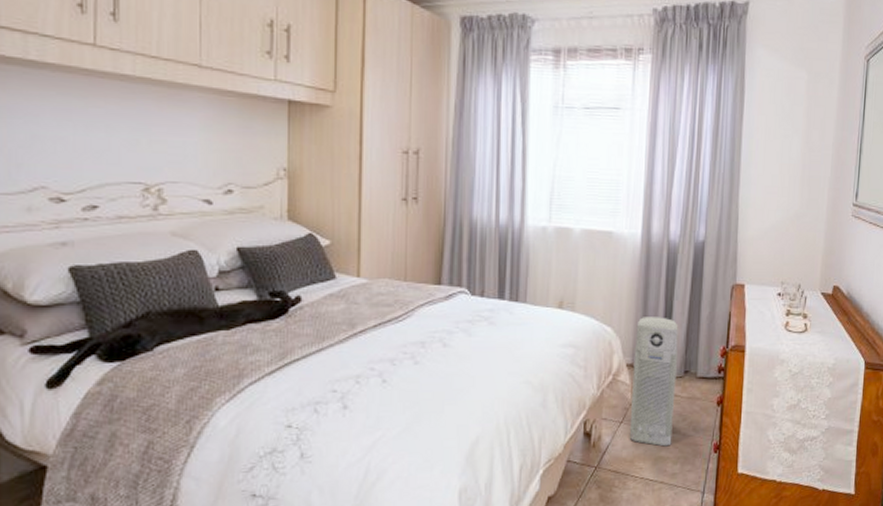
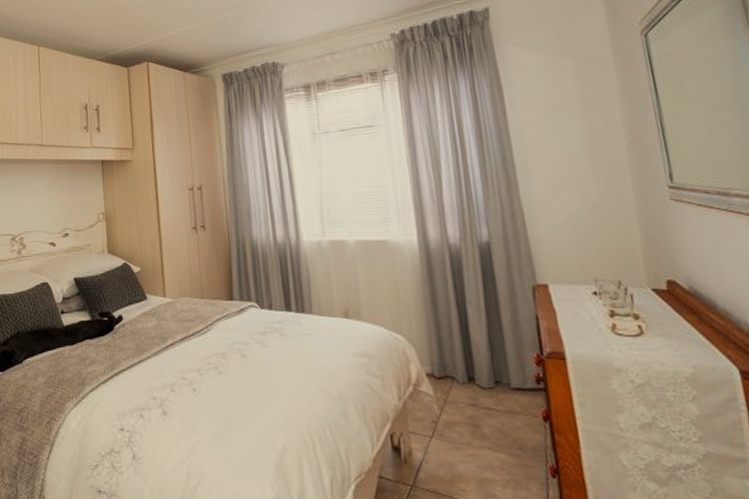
air purifier: present [629,317,679,447] -> none [429,323,496,467]

